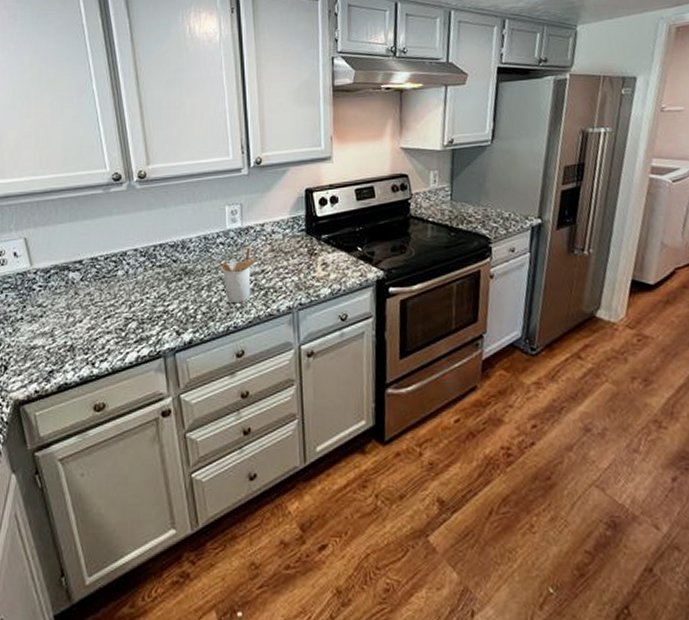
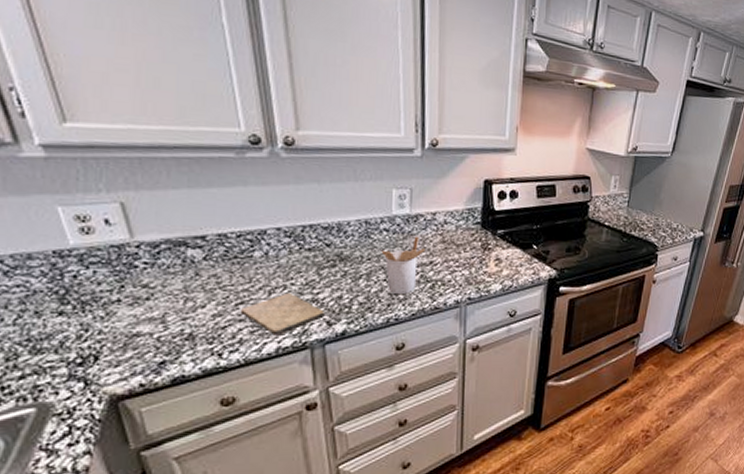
cutting board: none [108,305,174,346] -> present [240,292,325,336]

